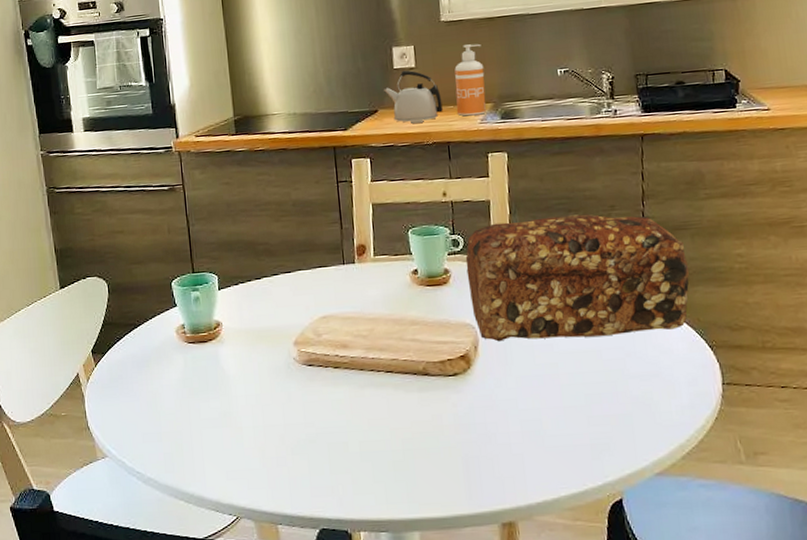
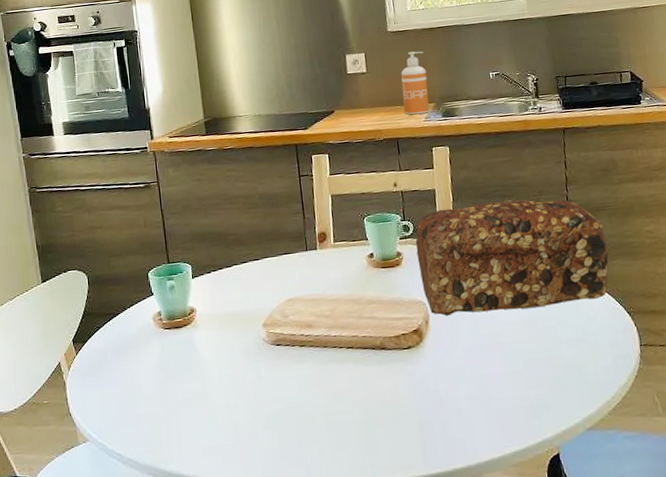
kettle: present [384,70,443,123] -> none [339,75,392,122]

